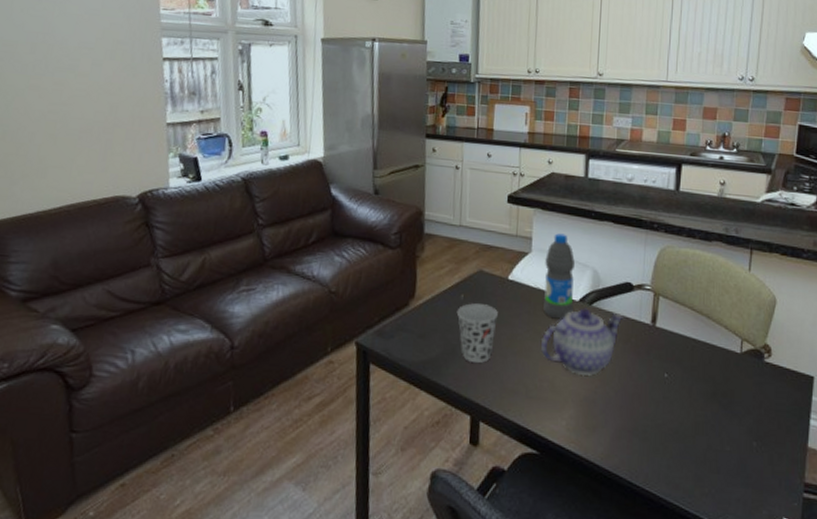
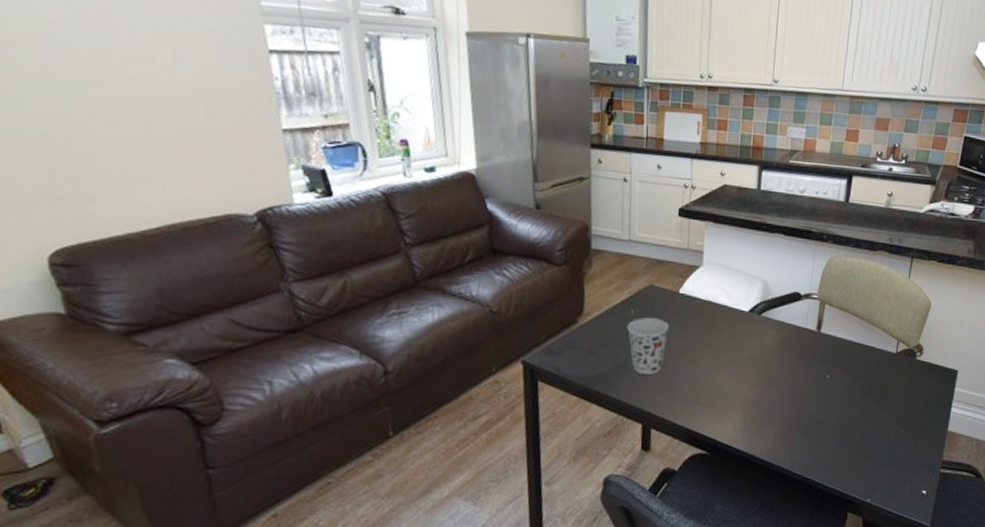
teapot: present [541,308,624,377] -> none [711,318,791,382]
water bottle: present [543,233,575,321] -> none [714,246,746,331]

